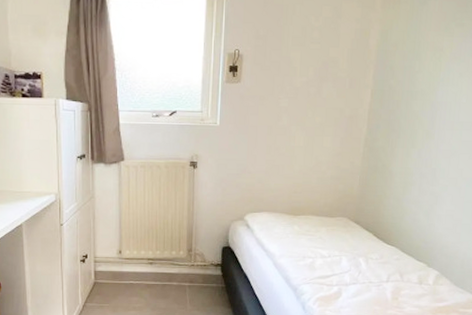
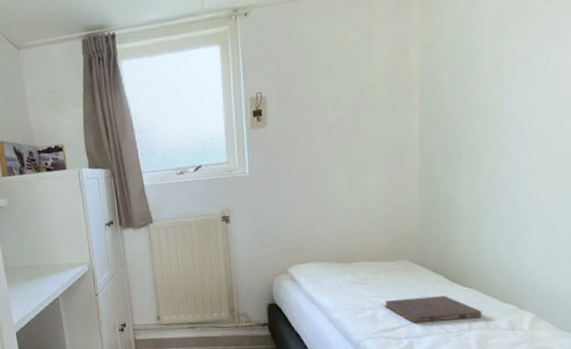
book: none [323,251,399,273] -> present [385,296,482,324]

